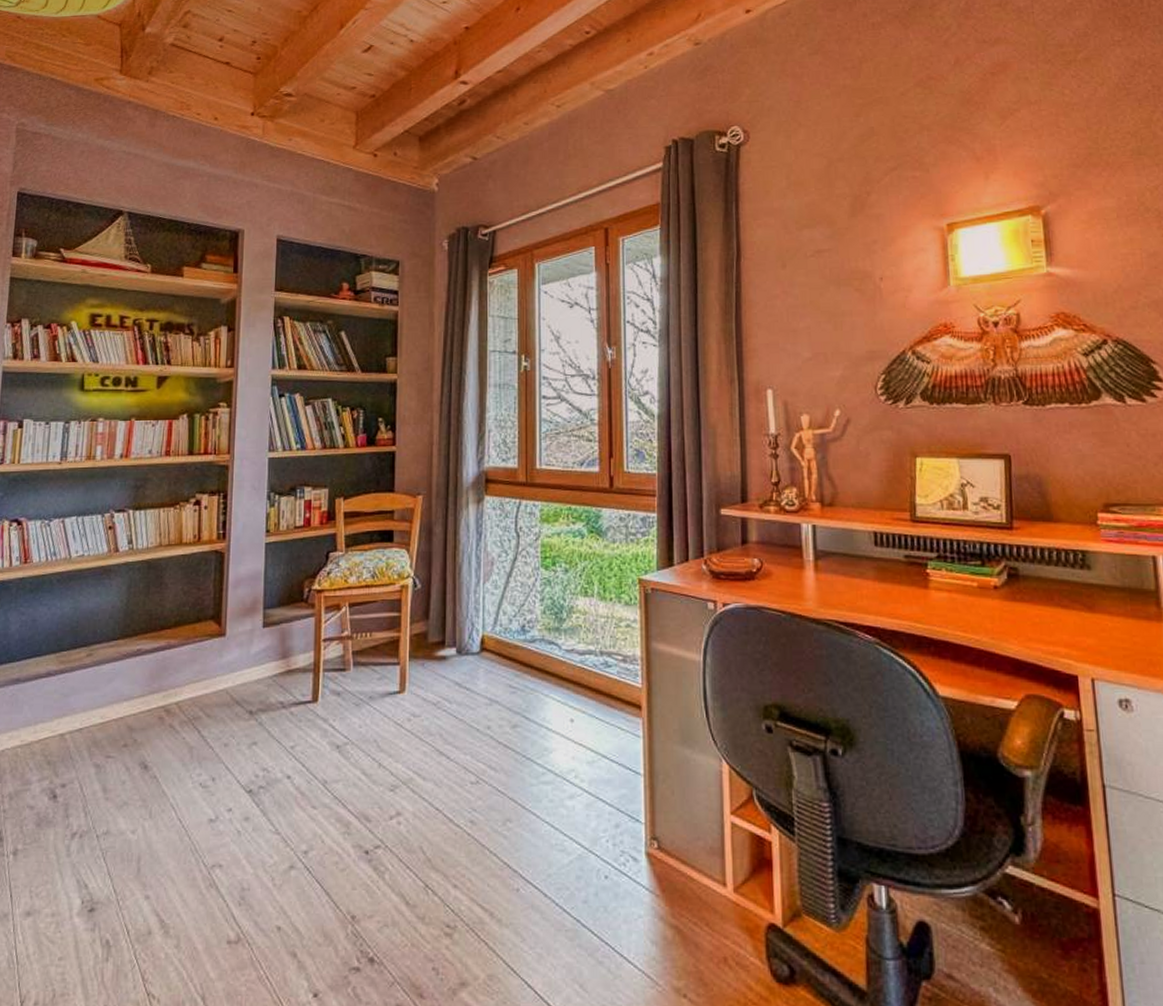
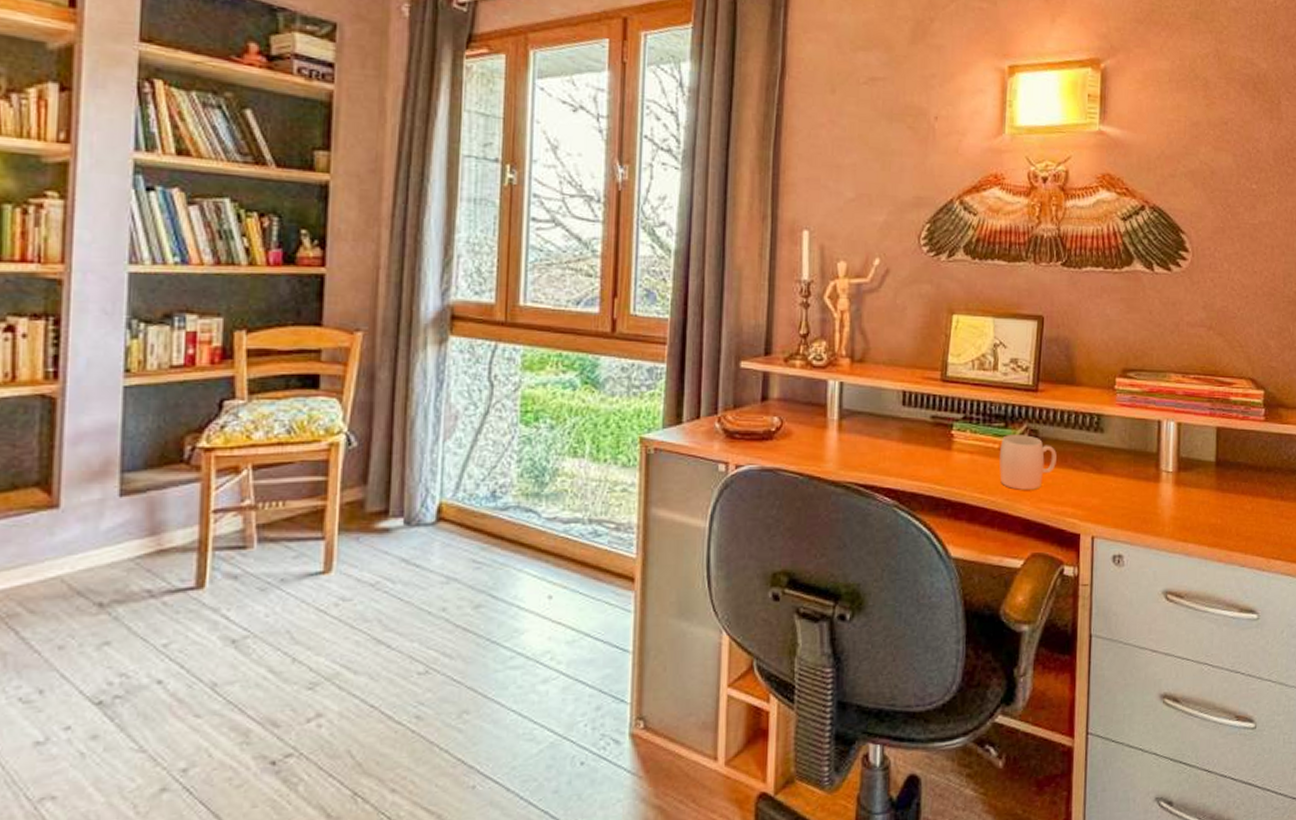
mug: none [978,573,1042,629] -> present [999,435,1057,490]

